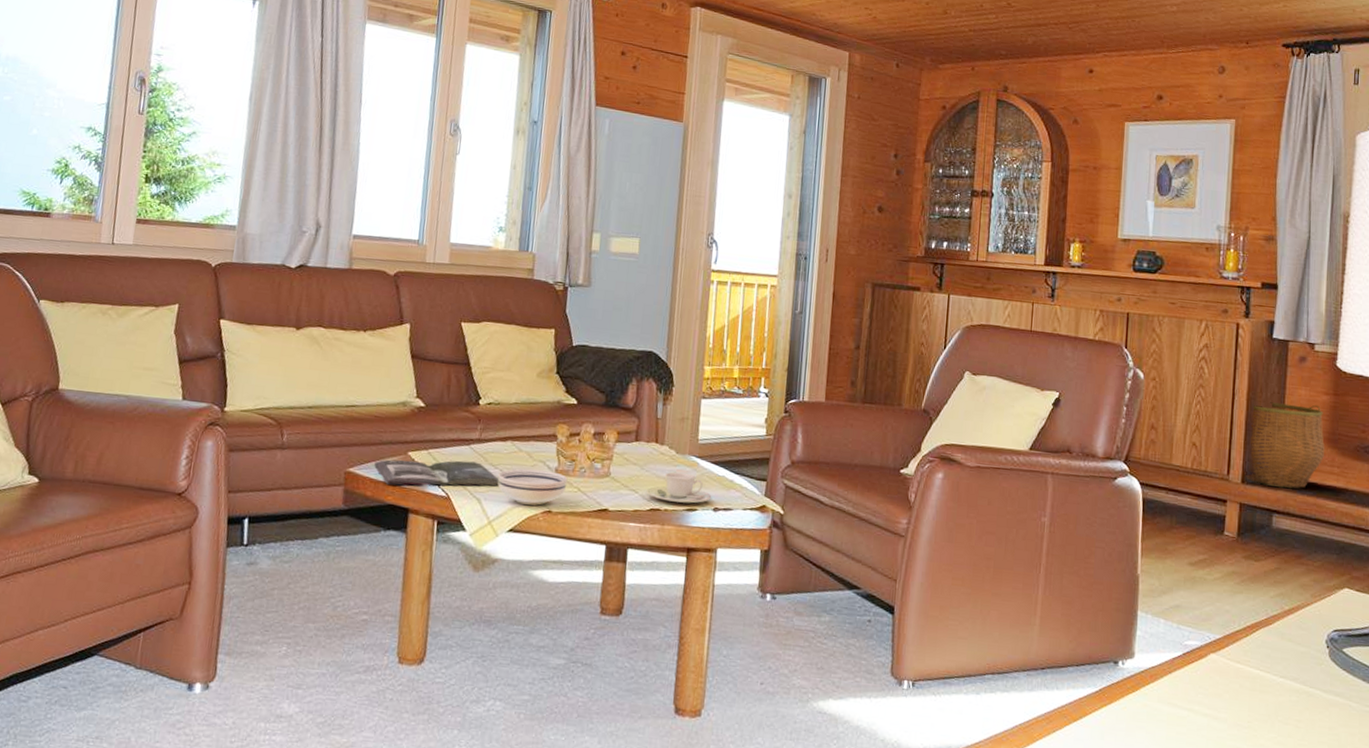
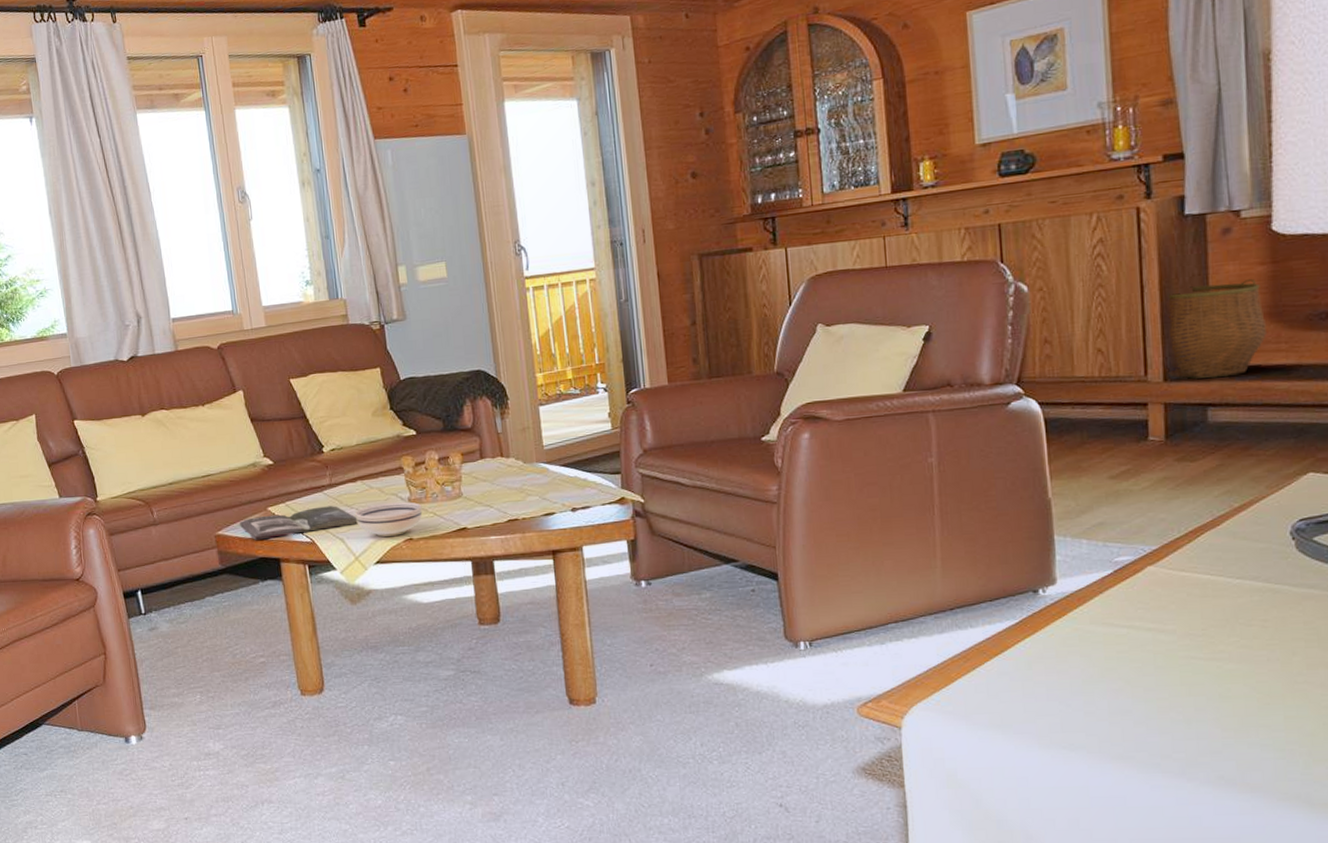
teacup: present [646,472,712,503] -> none [501,480,568,510]

